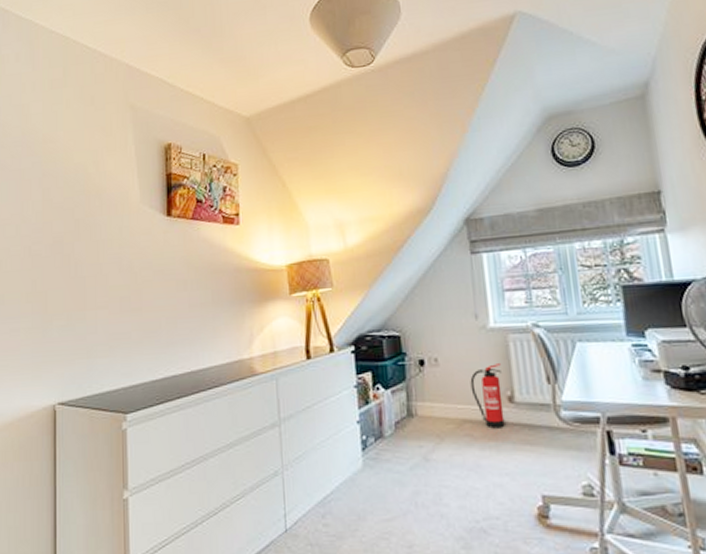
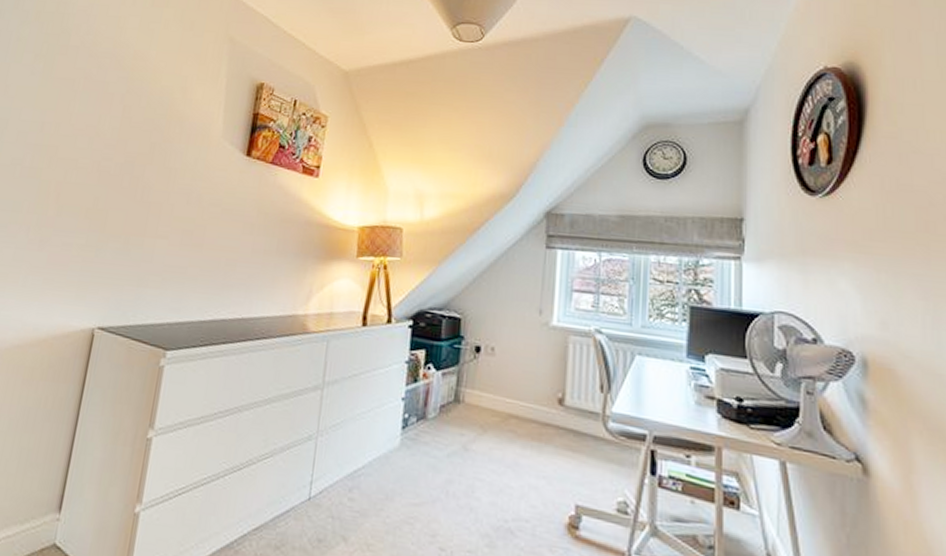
fire extinguisher: present [470,363,505,429] -> none [522,363,556,430]

